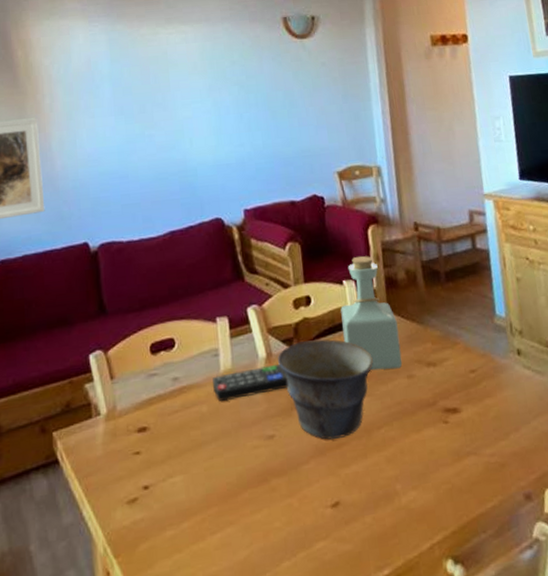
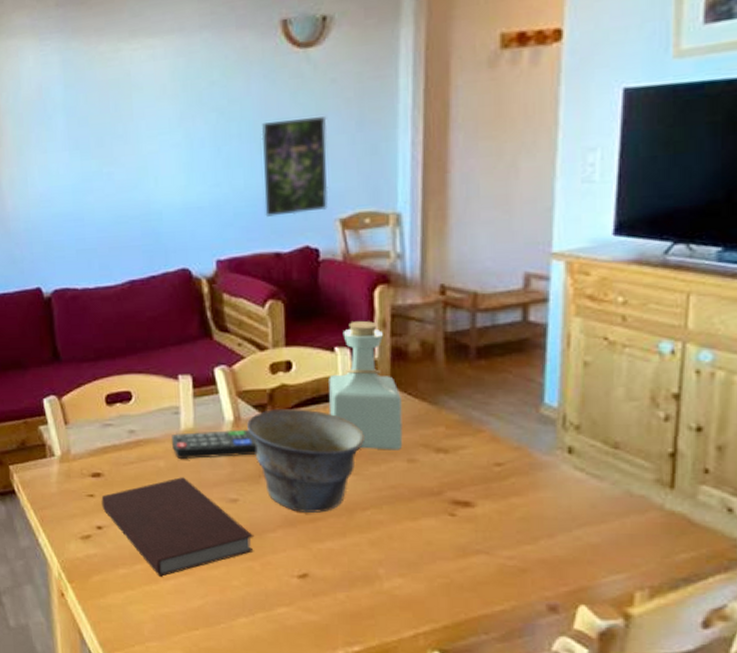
notebook: none [147,419,292,532] -> present [101,477,254,577]
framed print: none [273,91,327,171] -> present [261,117,328,217]

